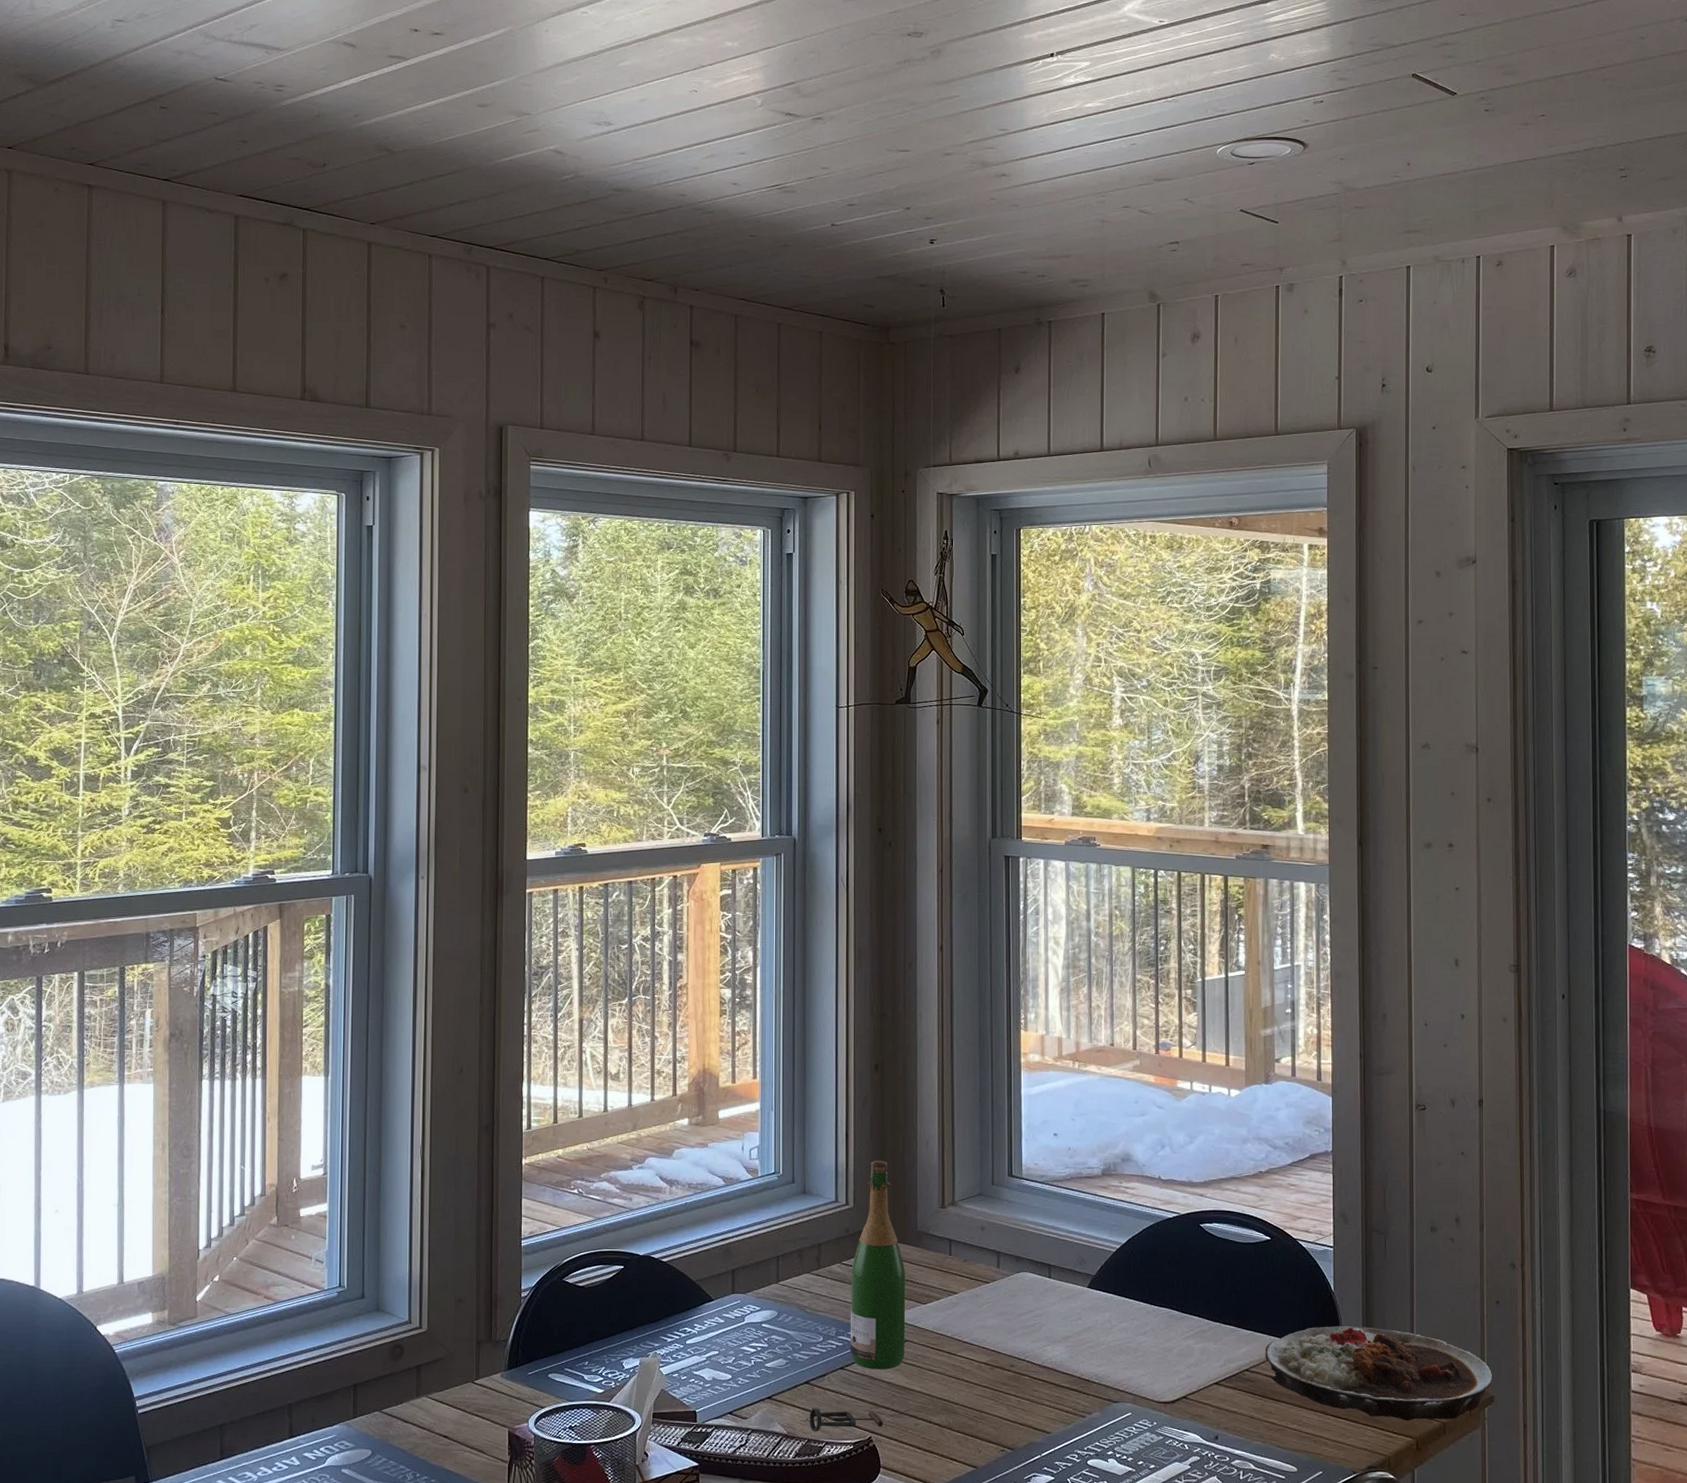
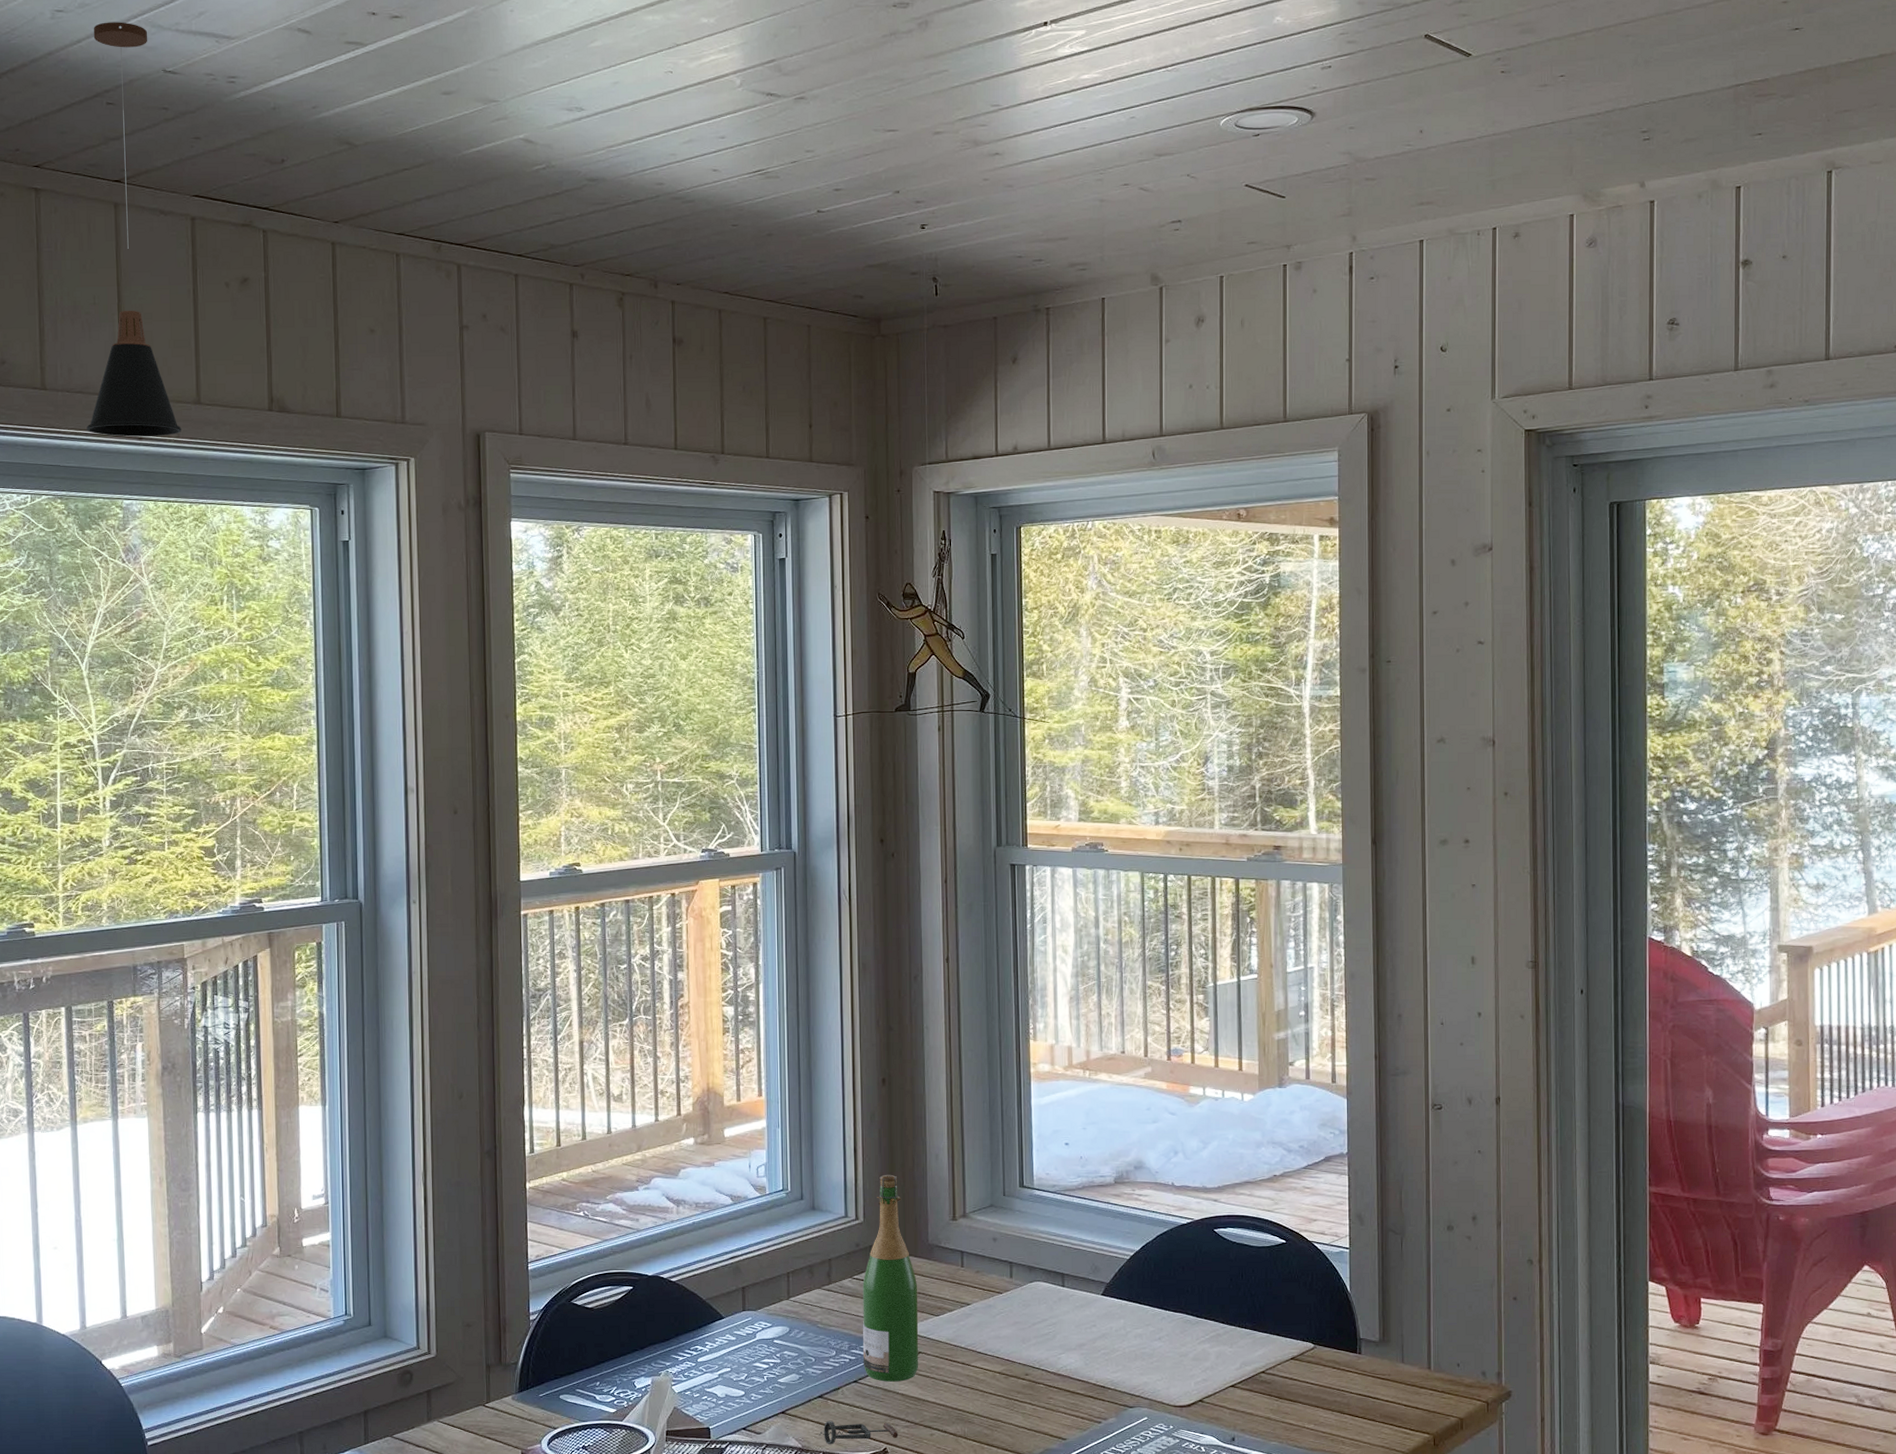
pendant lamp: none [126,32,217,421] -> present [86,22,182,437]
plate: present [1265,1326,1492,1421] -> none [1281,1326,1509,1417]

